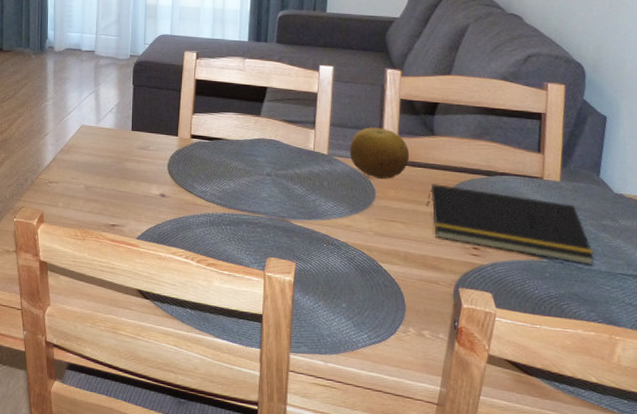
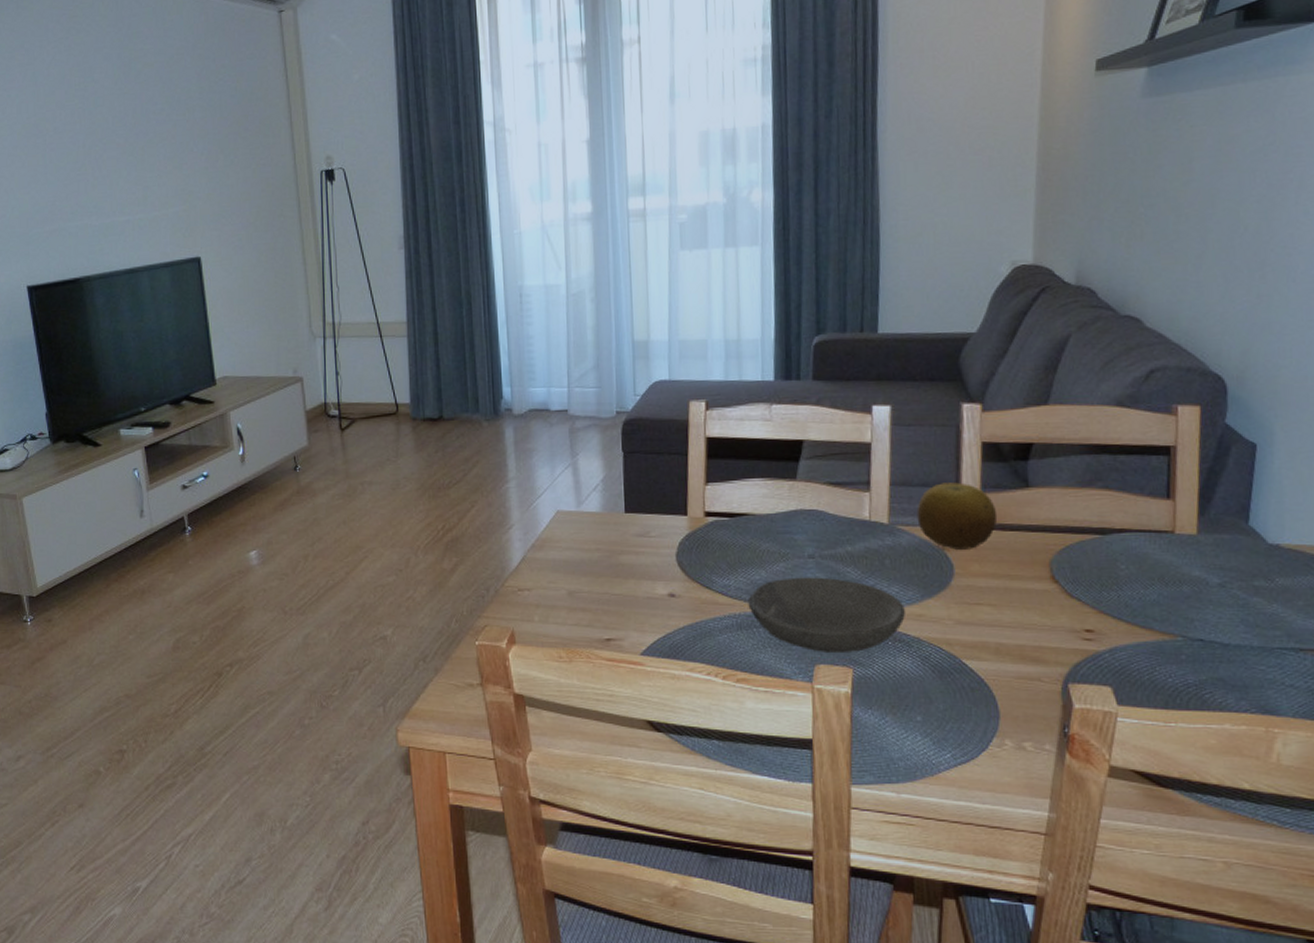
bowl: none [219,189,337,250] -> present [748,577,905,652]
notepad: present [426,184,594,265] -> none [1021,551,1244,640]

